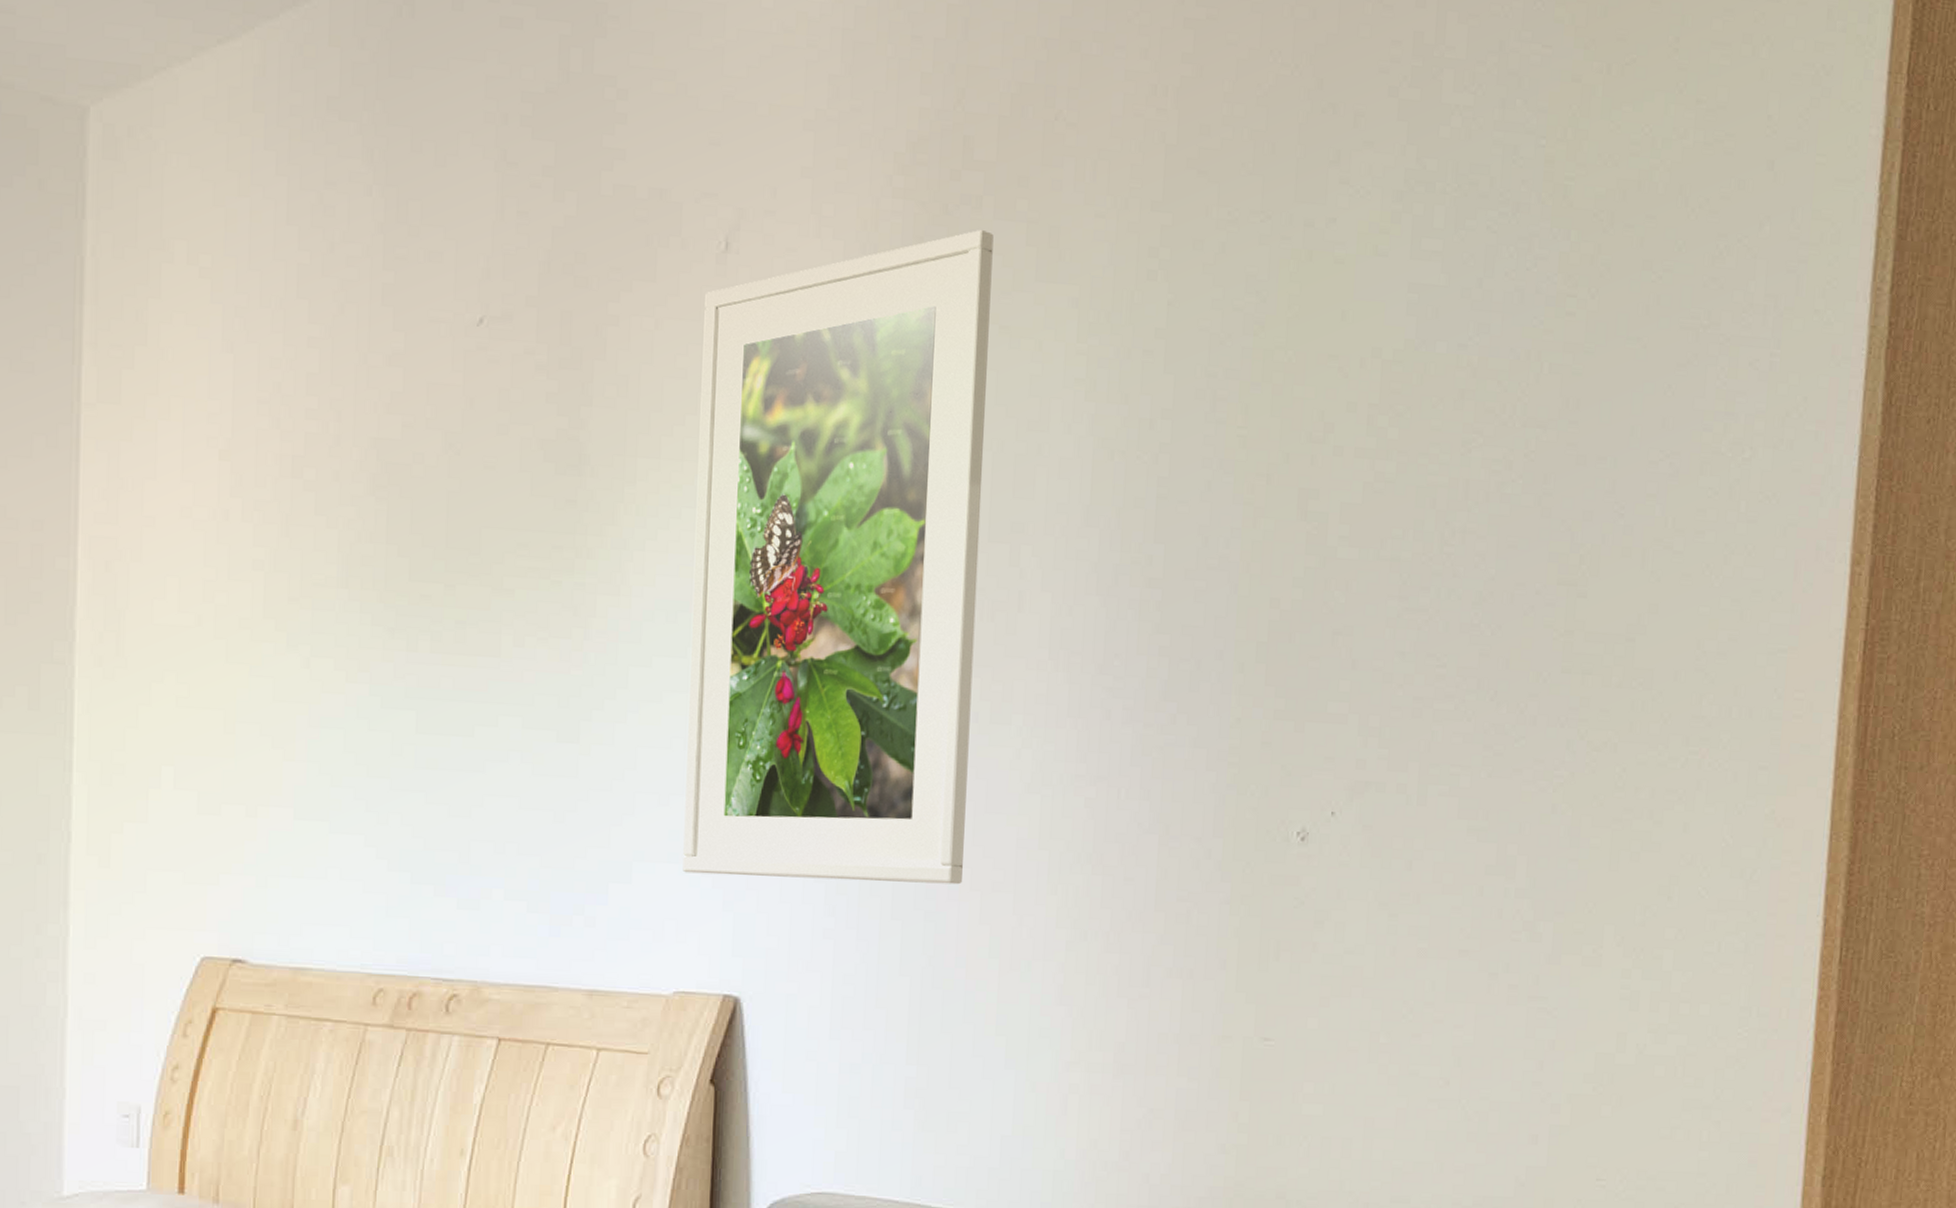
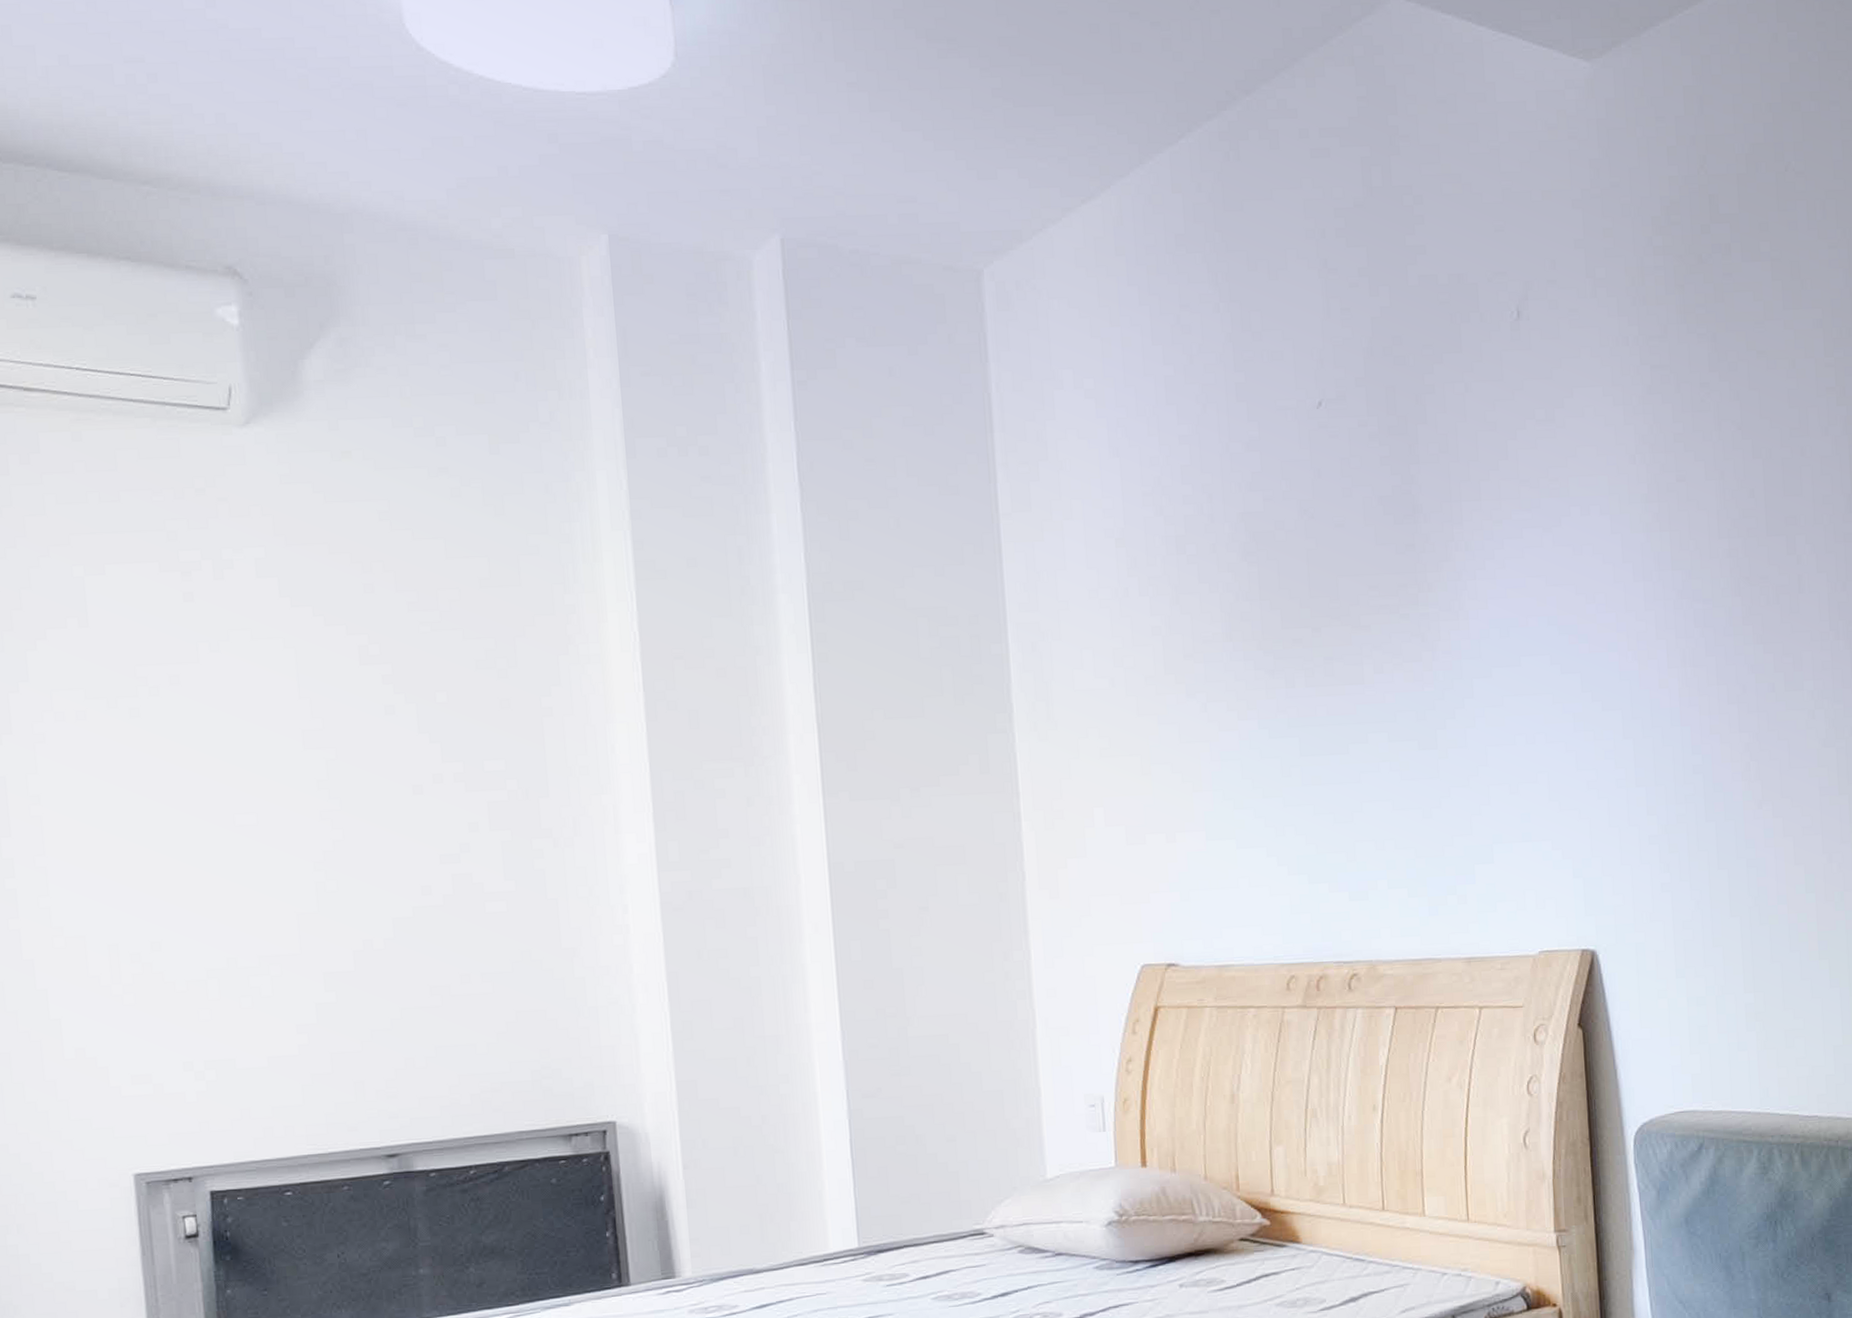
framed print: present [682,229,994,885] -> none [1505,271,1776,849]

